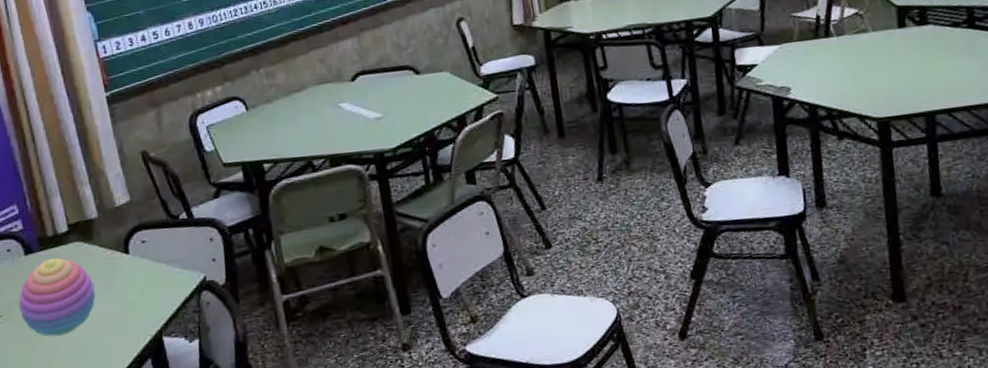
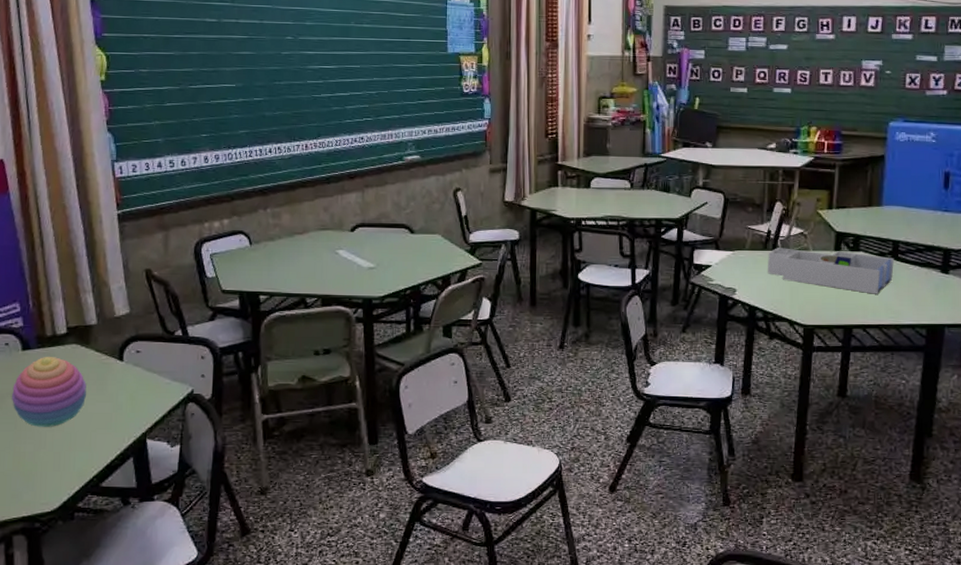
desk organizer: none [821,26,974,72] -> present [767,248,894,294]

